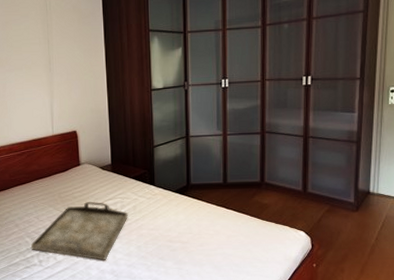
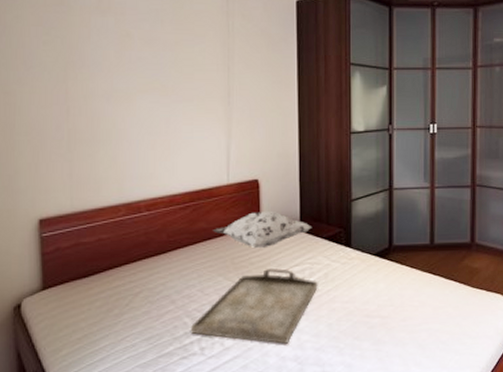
decorative pillow: none [44,156,122,186] -> present [214,210,313,249]

